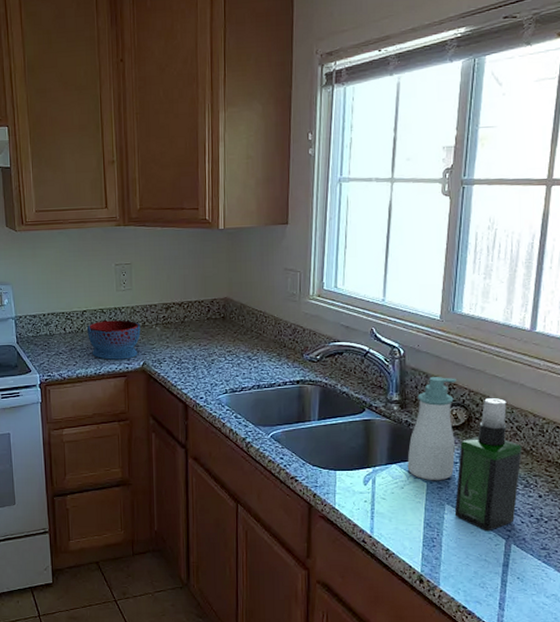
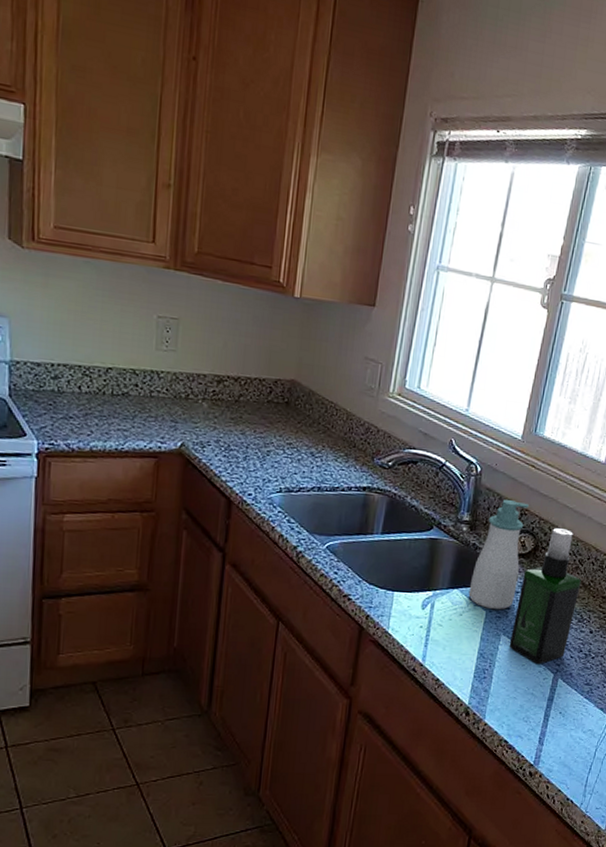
bowl: present [87,320,141,360] -> none [111,384,183,437]

